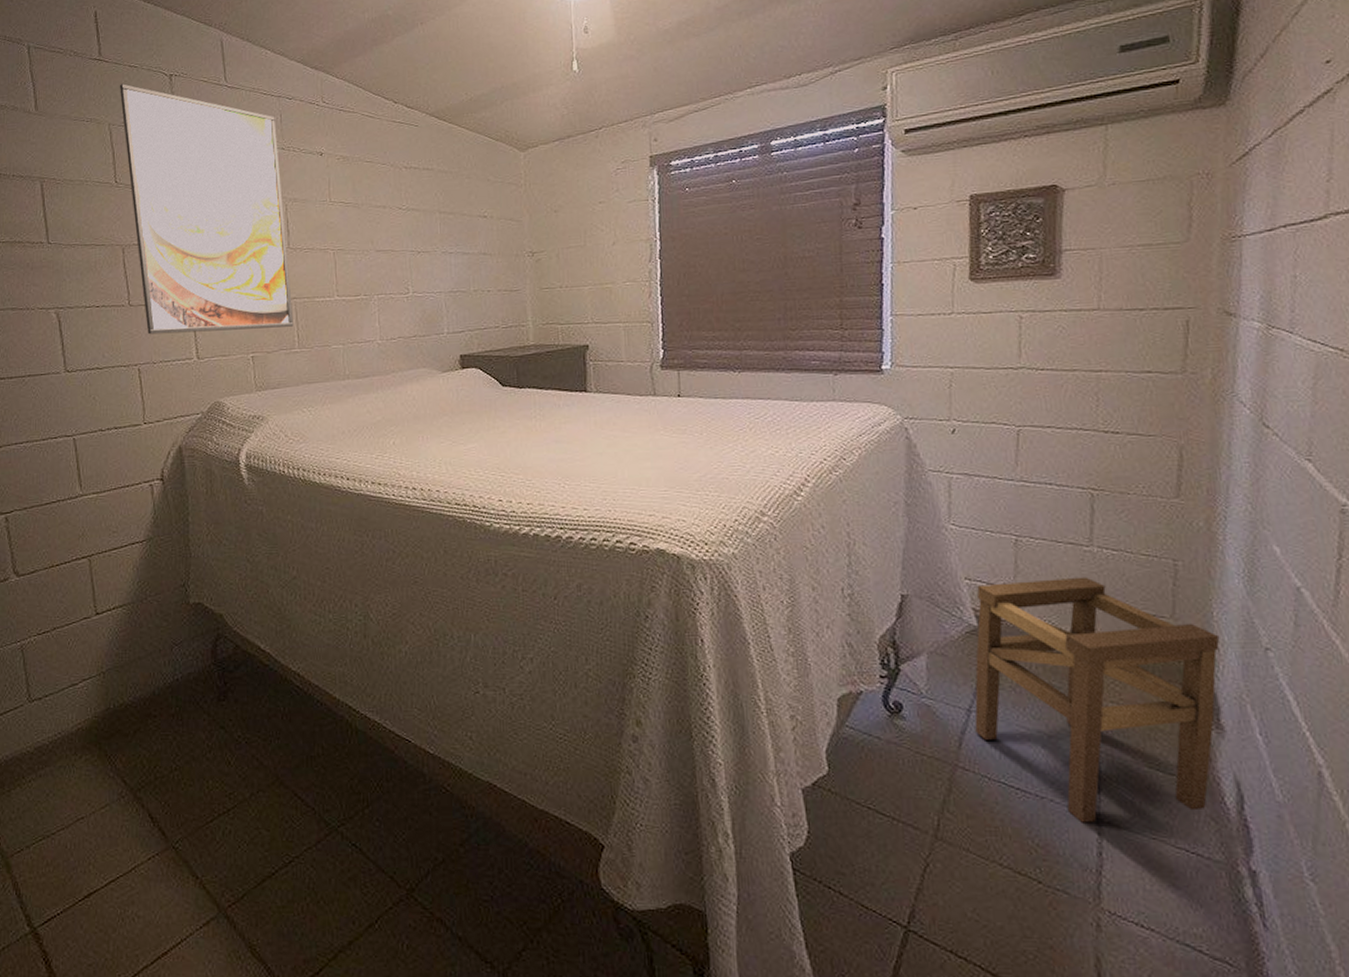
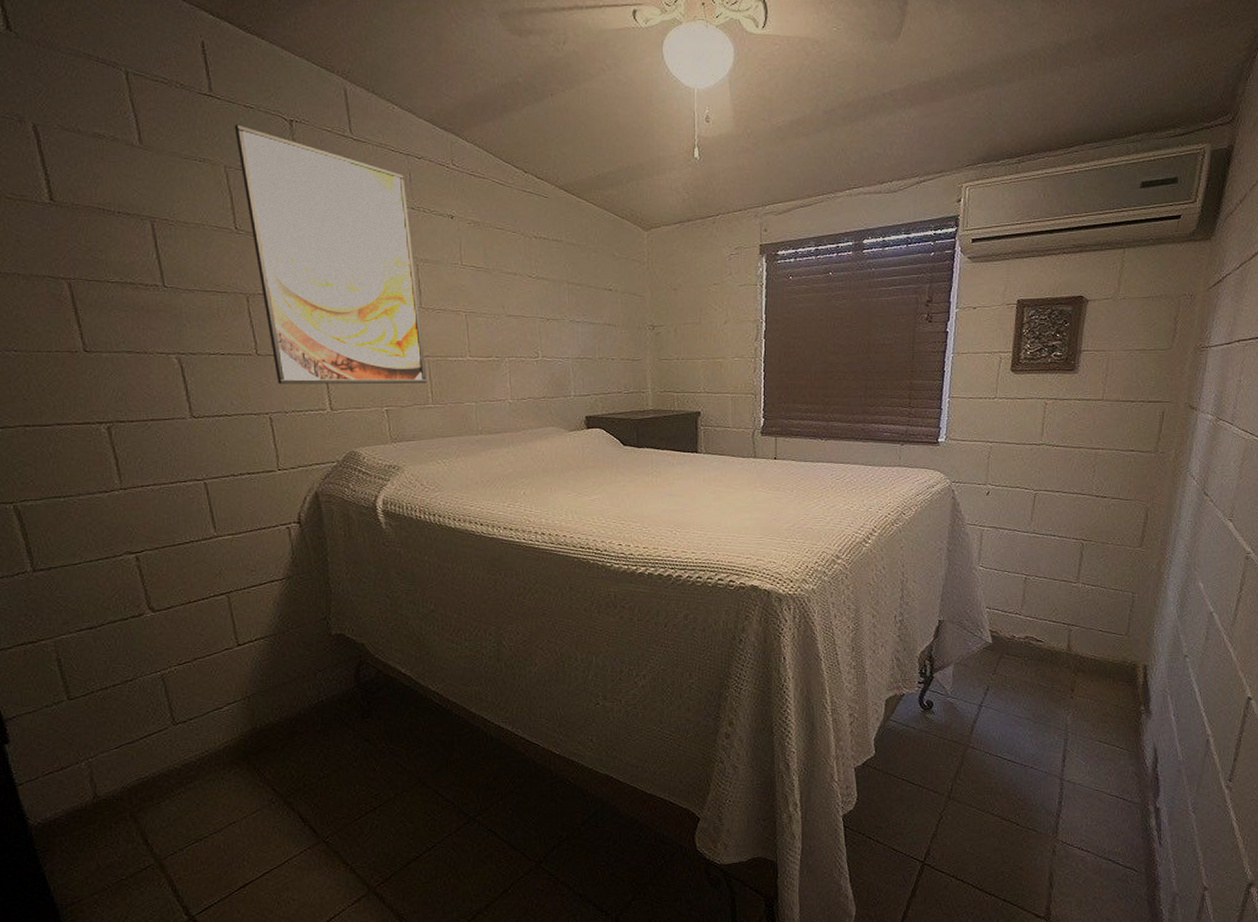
stool: present [974,577,1220,823] -> none [984,605,1156,782]

